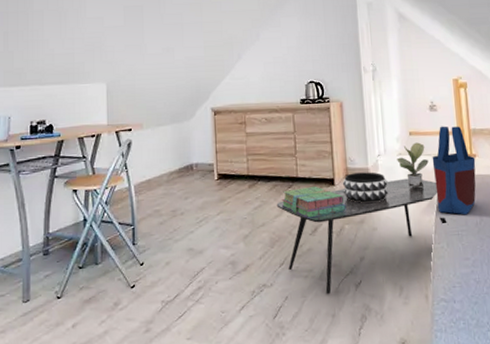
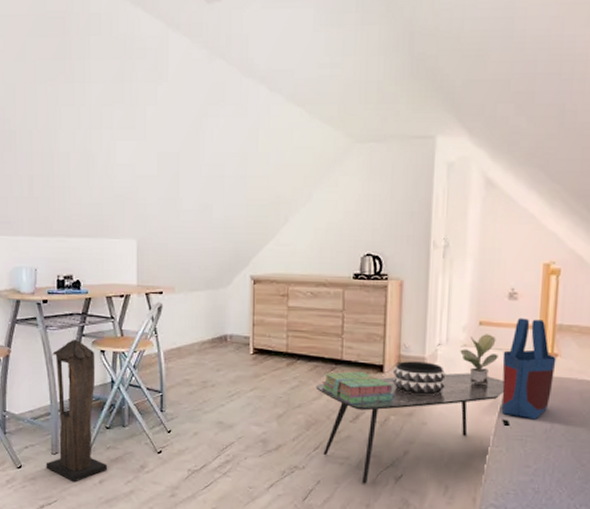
lantern: none [16,181,81,330] -> present [46,339,108,483]

